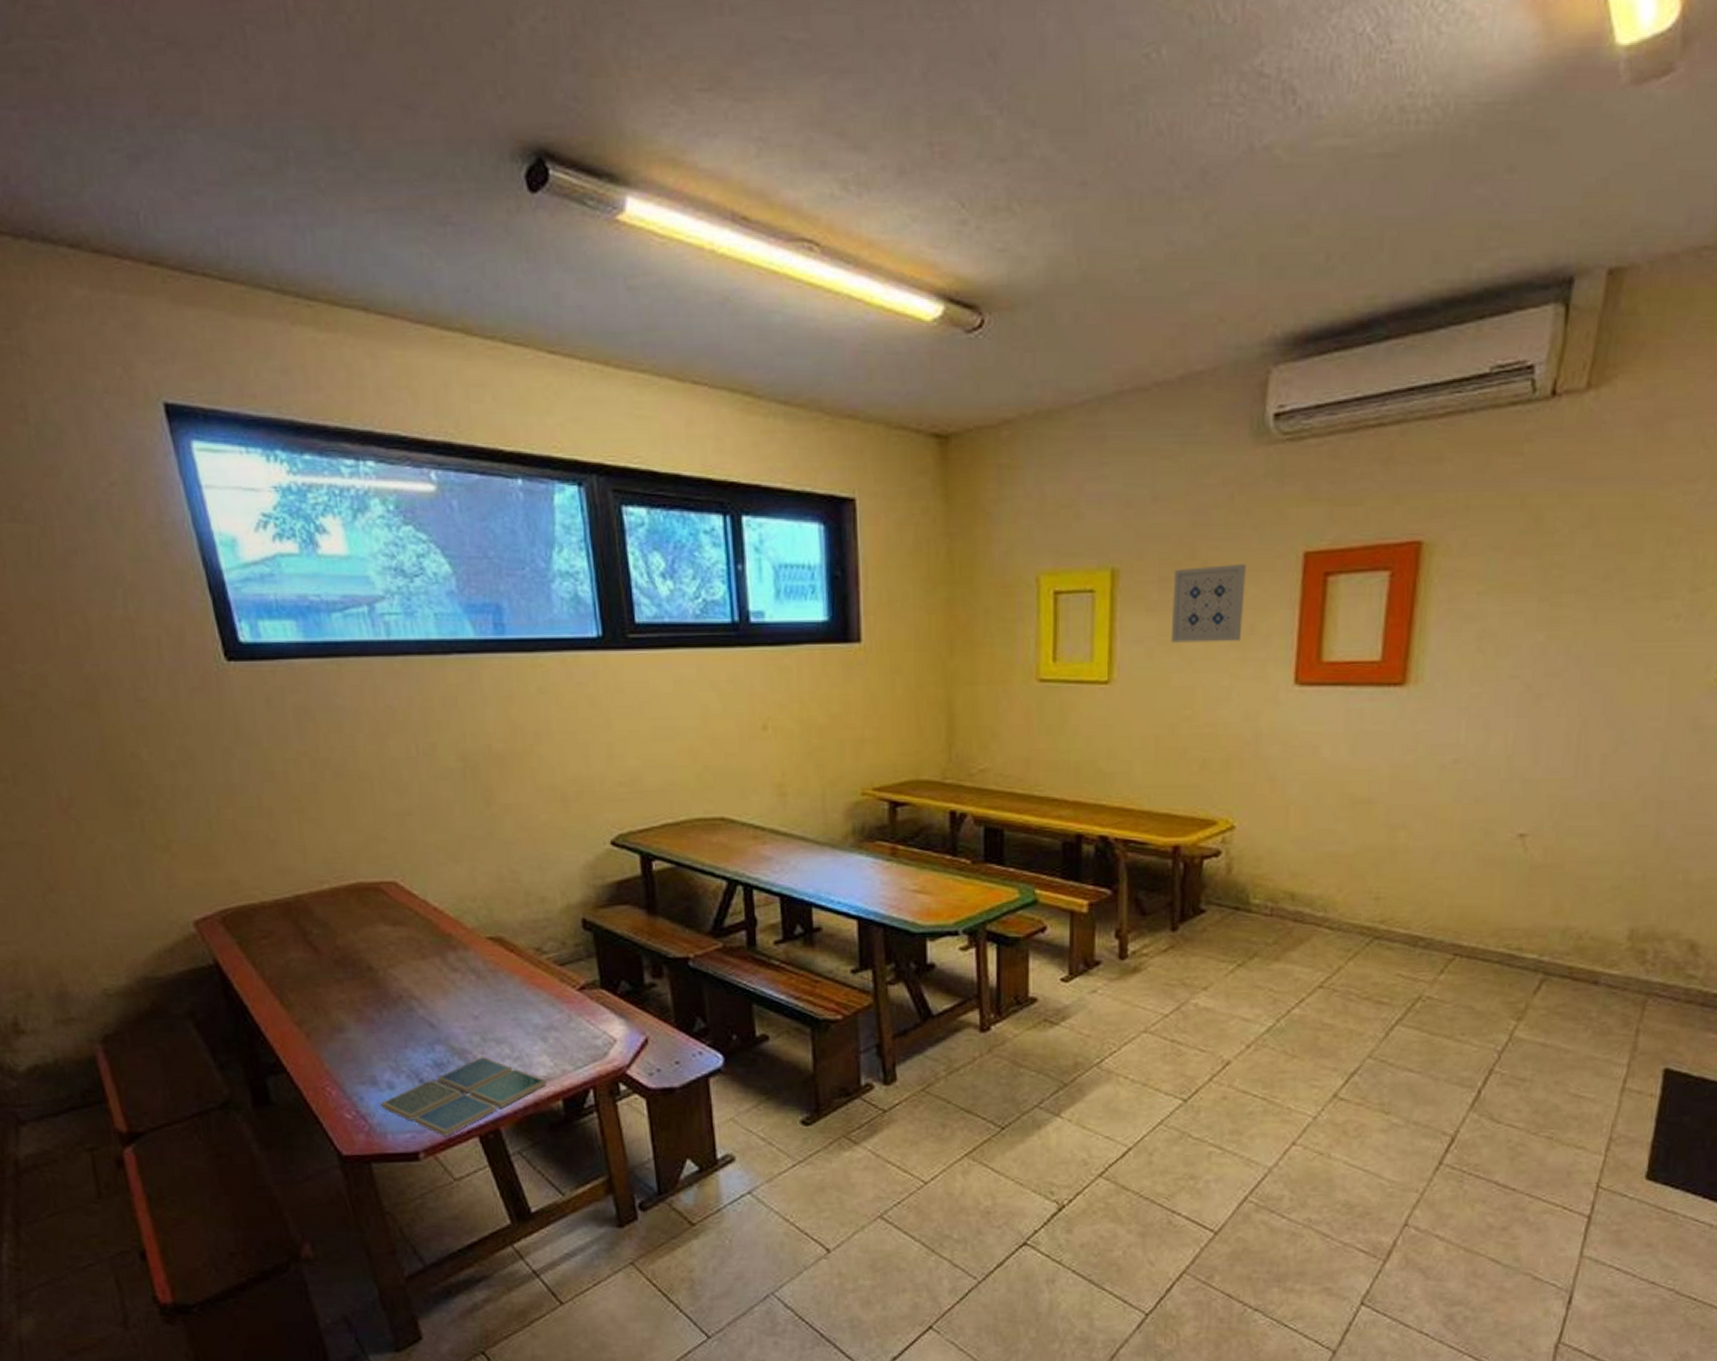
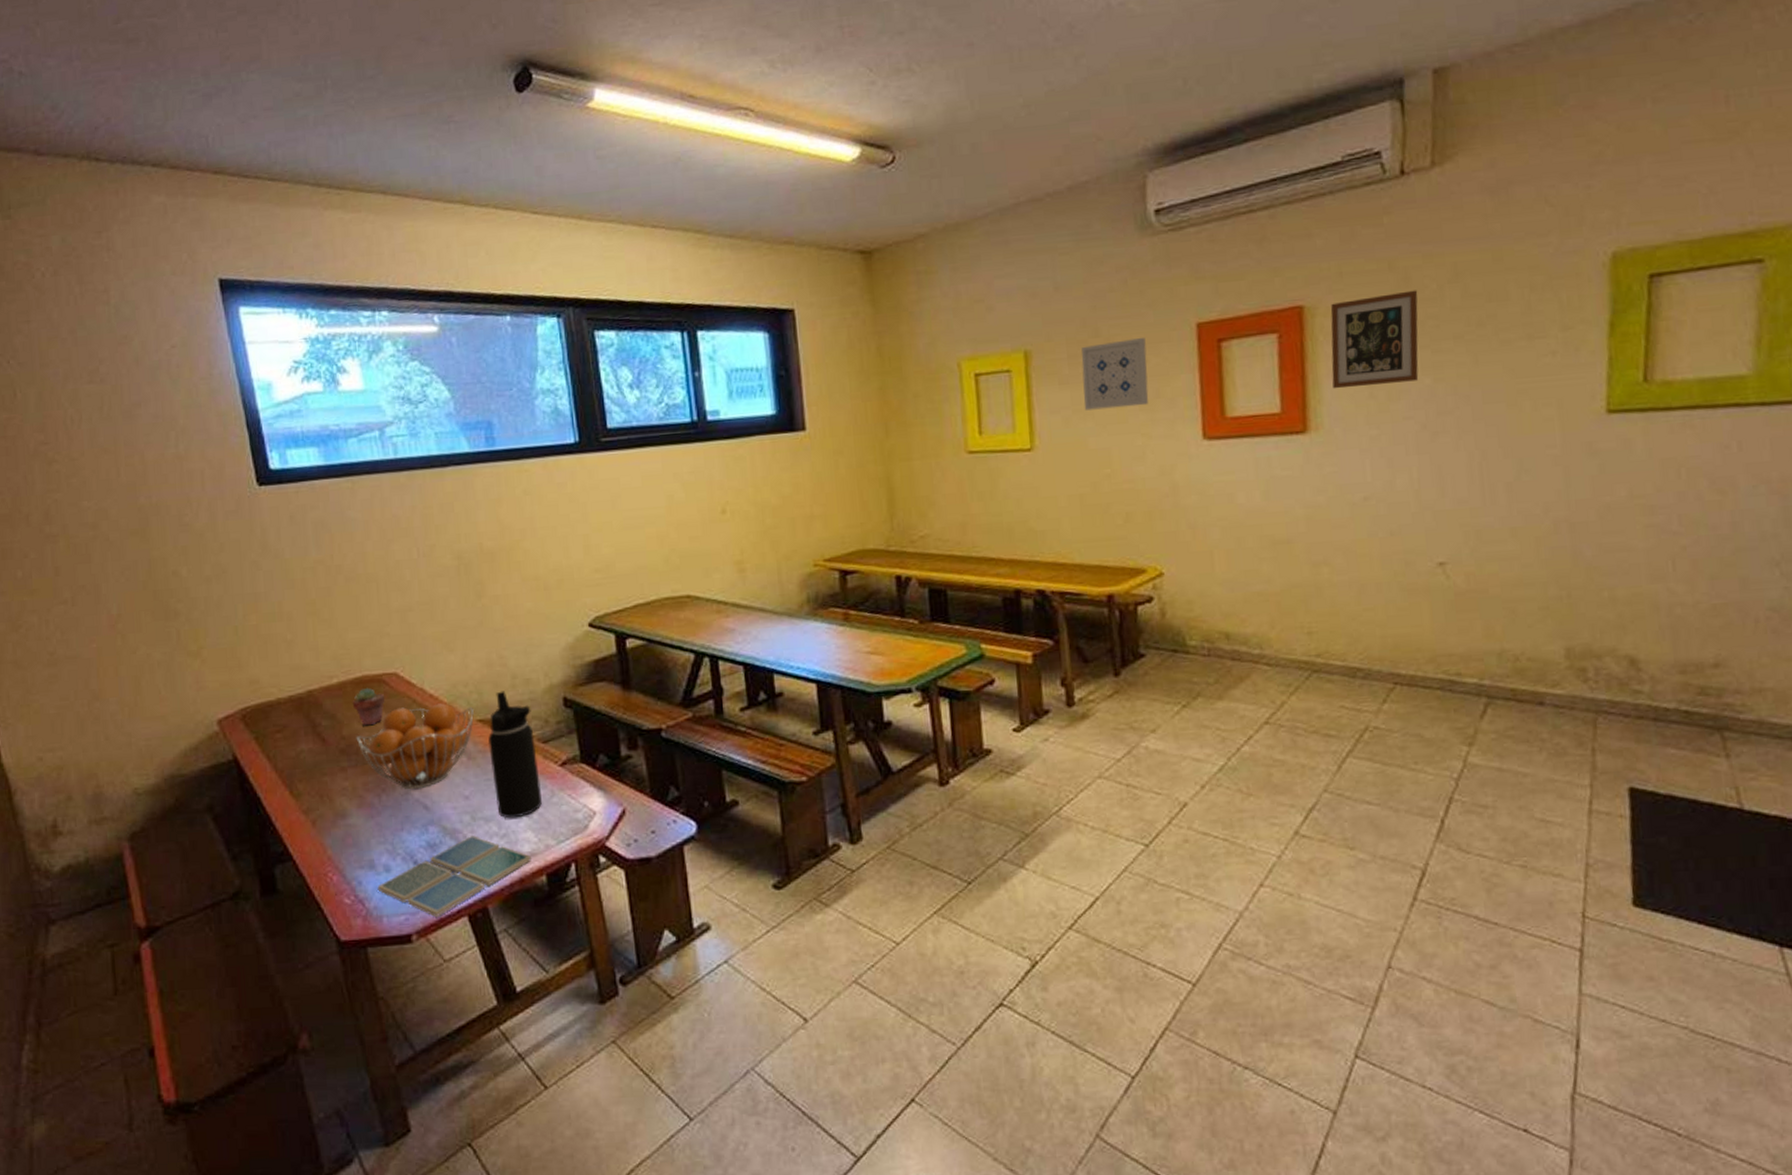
potted succulent: none [346,896,384,937] -> present [352,687,386,726]
fruit basket: none [351,917,483,1007] -> present [356,703,474,790]
water bottle: none [499,908,559,1041] -> present [487,691,543,819]
picture frame: none [1440,533,1548,639] -> present [1330,290,1419,389]

